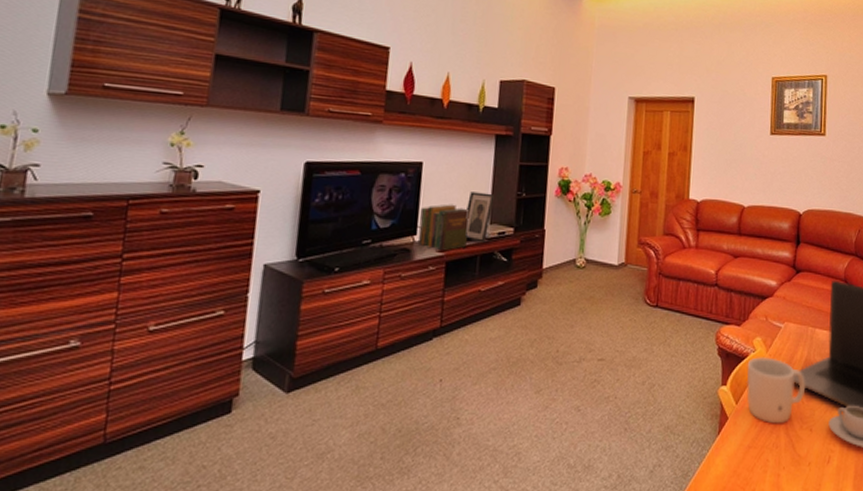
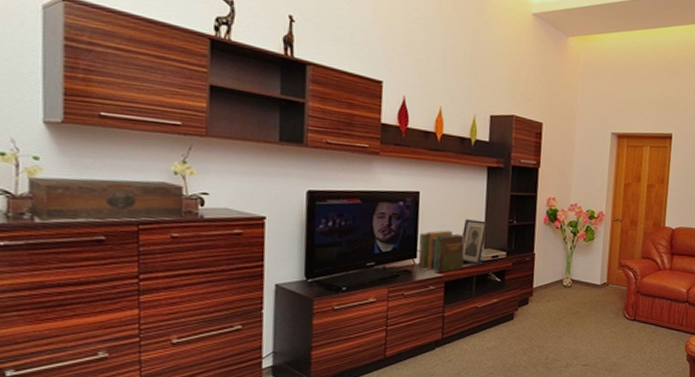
decorative box: none [19,149,179,196] -> present [27,176,184,221]

